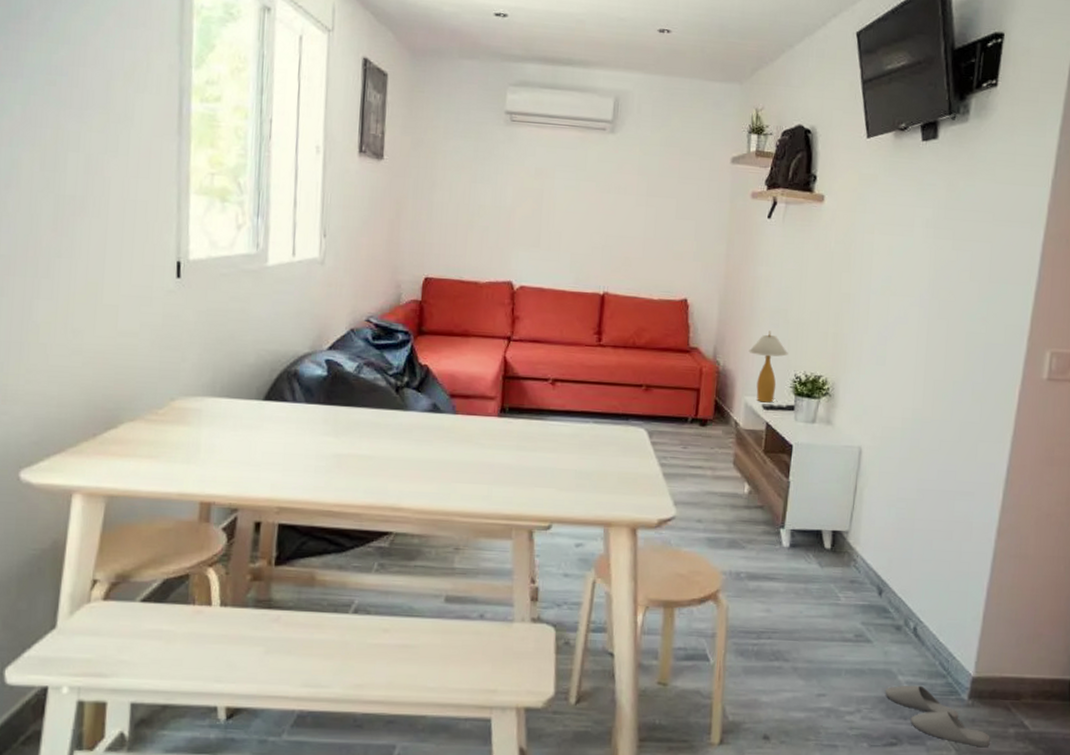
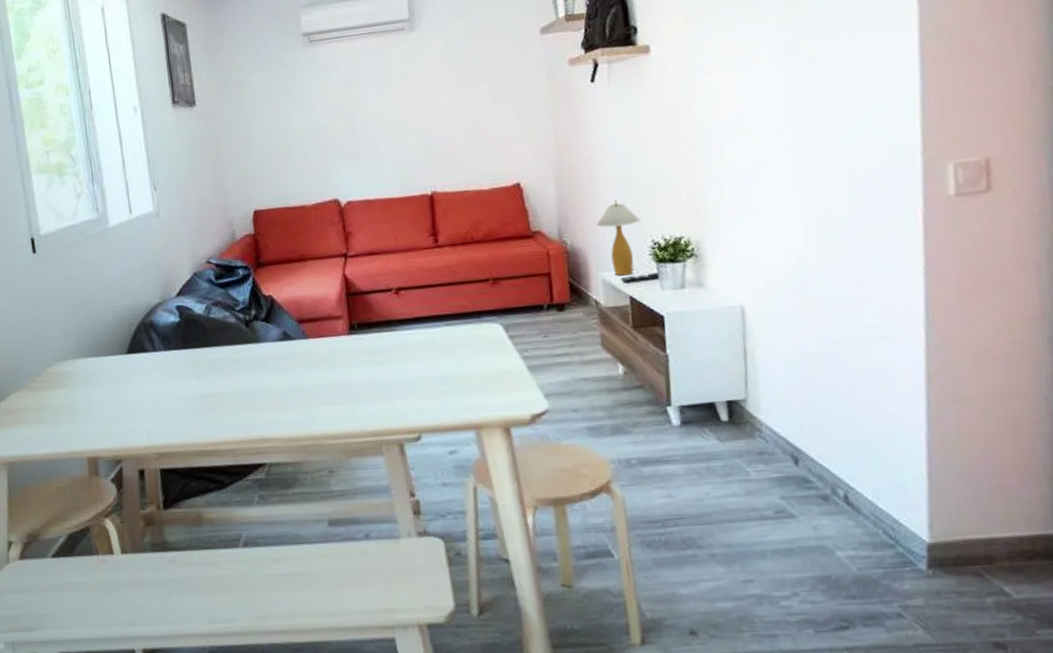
slippers: present [885,685,990,748] -> none [823,559,965,623]

